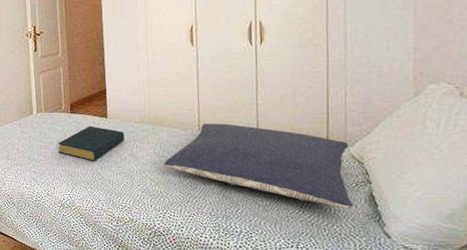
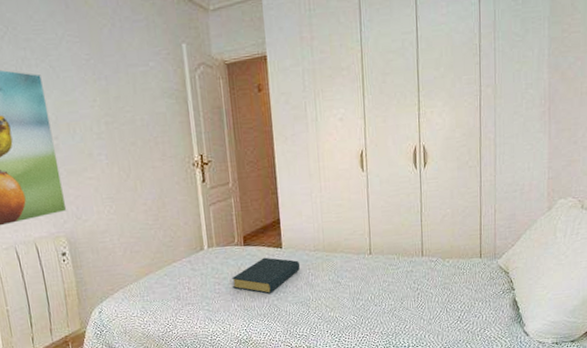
pillow: present [164,123,353,208] -> none [338,245,500,315]

